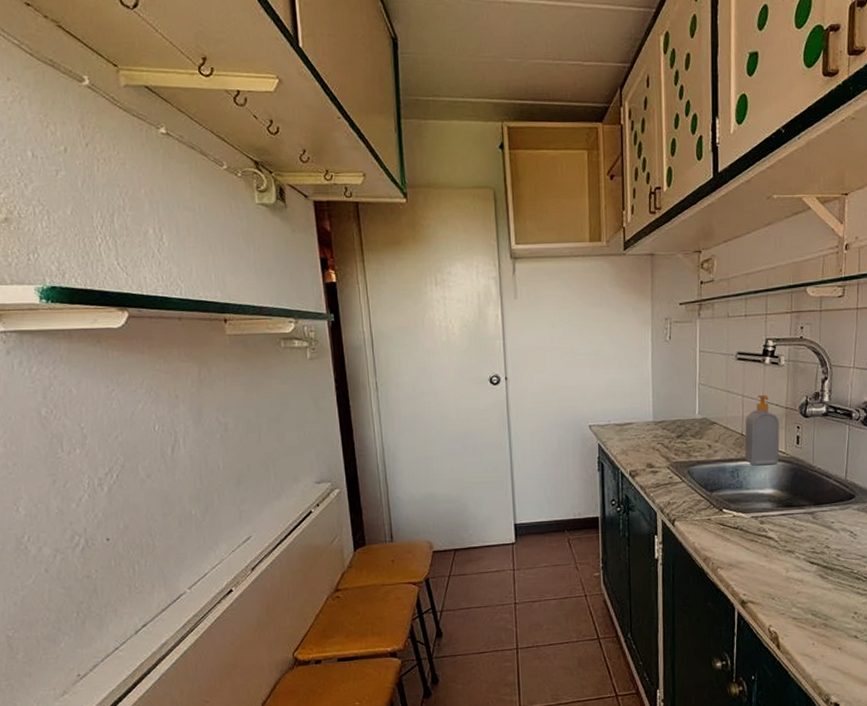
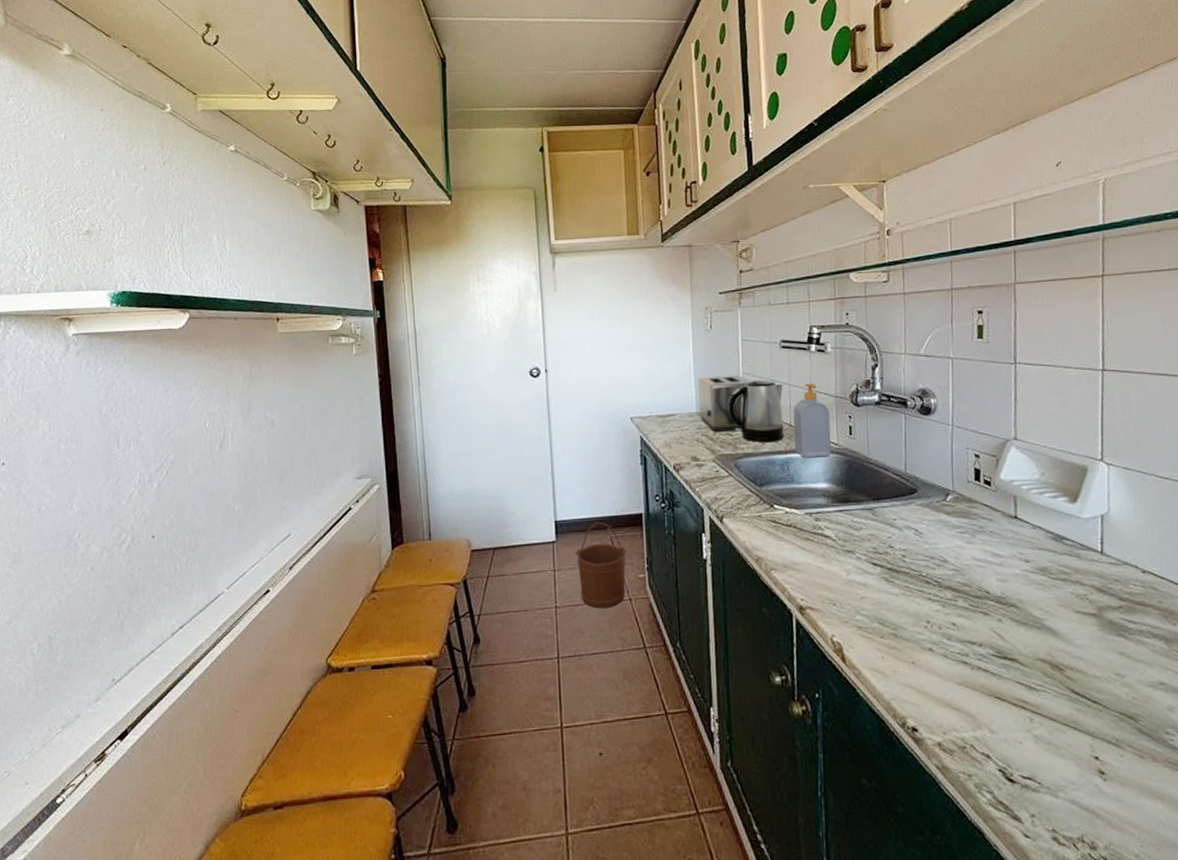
bucket: none [534,524,583,605] -> present [576,521,627,609]
toaster: none [655,385,707,440] -> present [697,375,752,432]
kettle: none [683,390,737,451] -> present [727,379,785,443]

